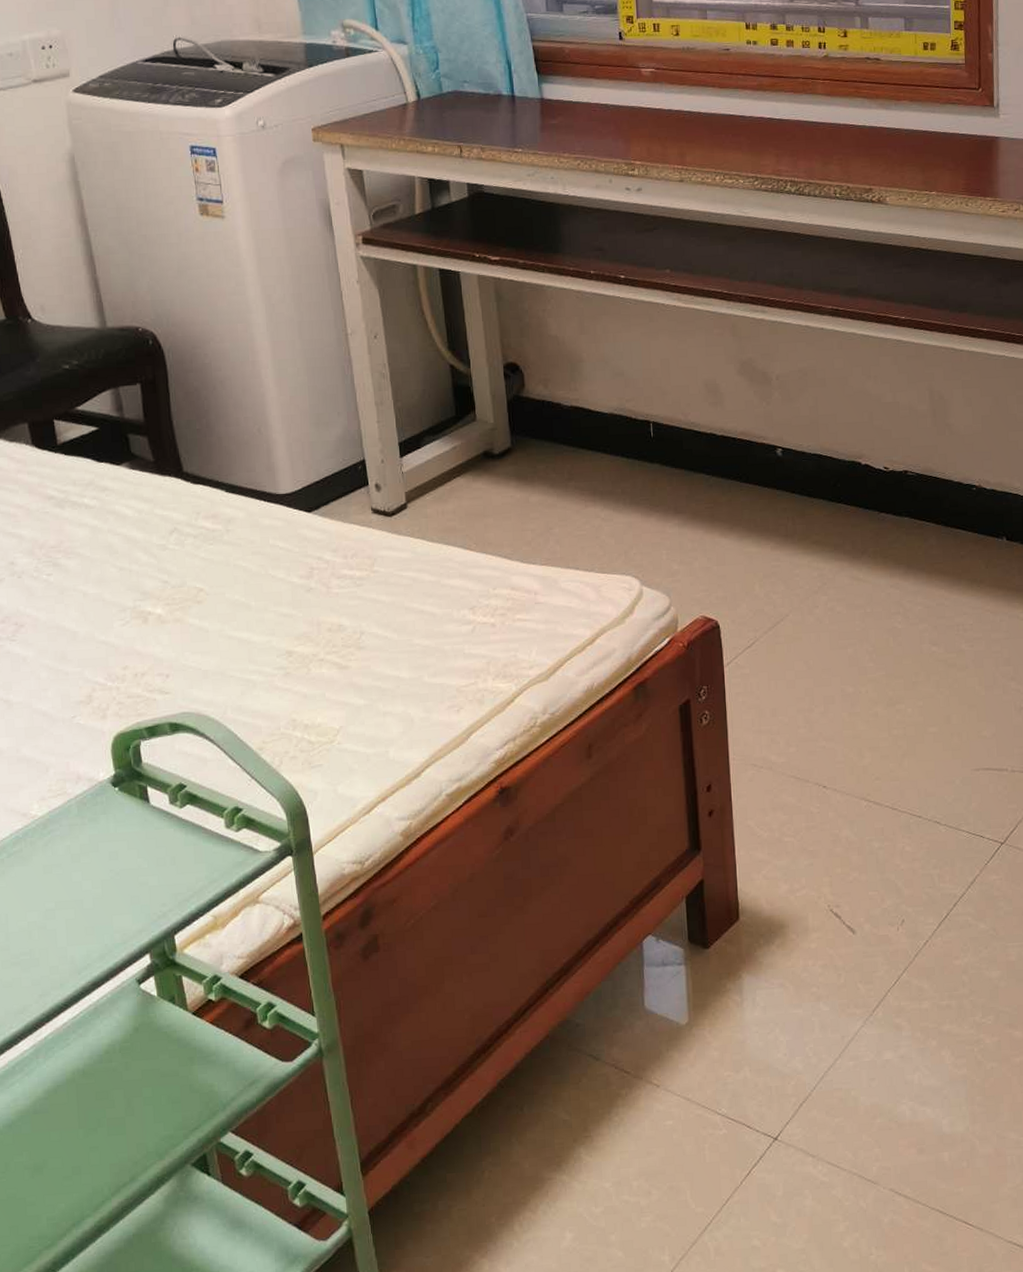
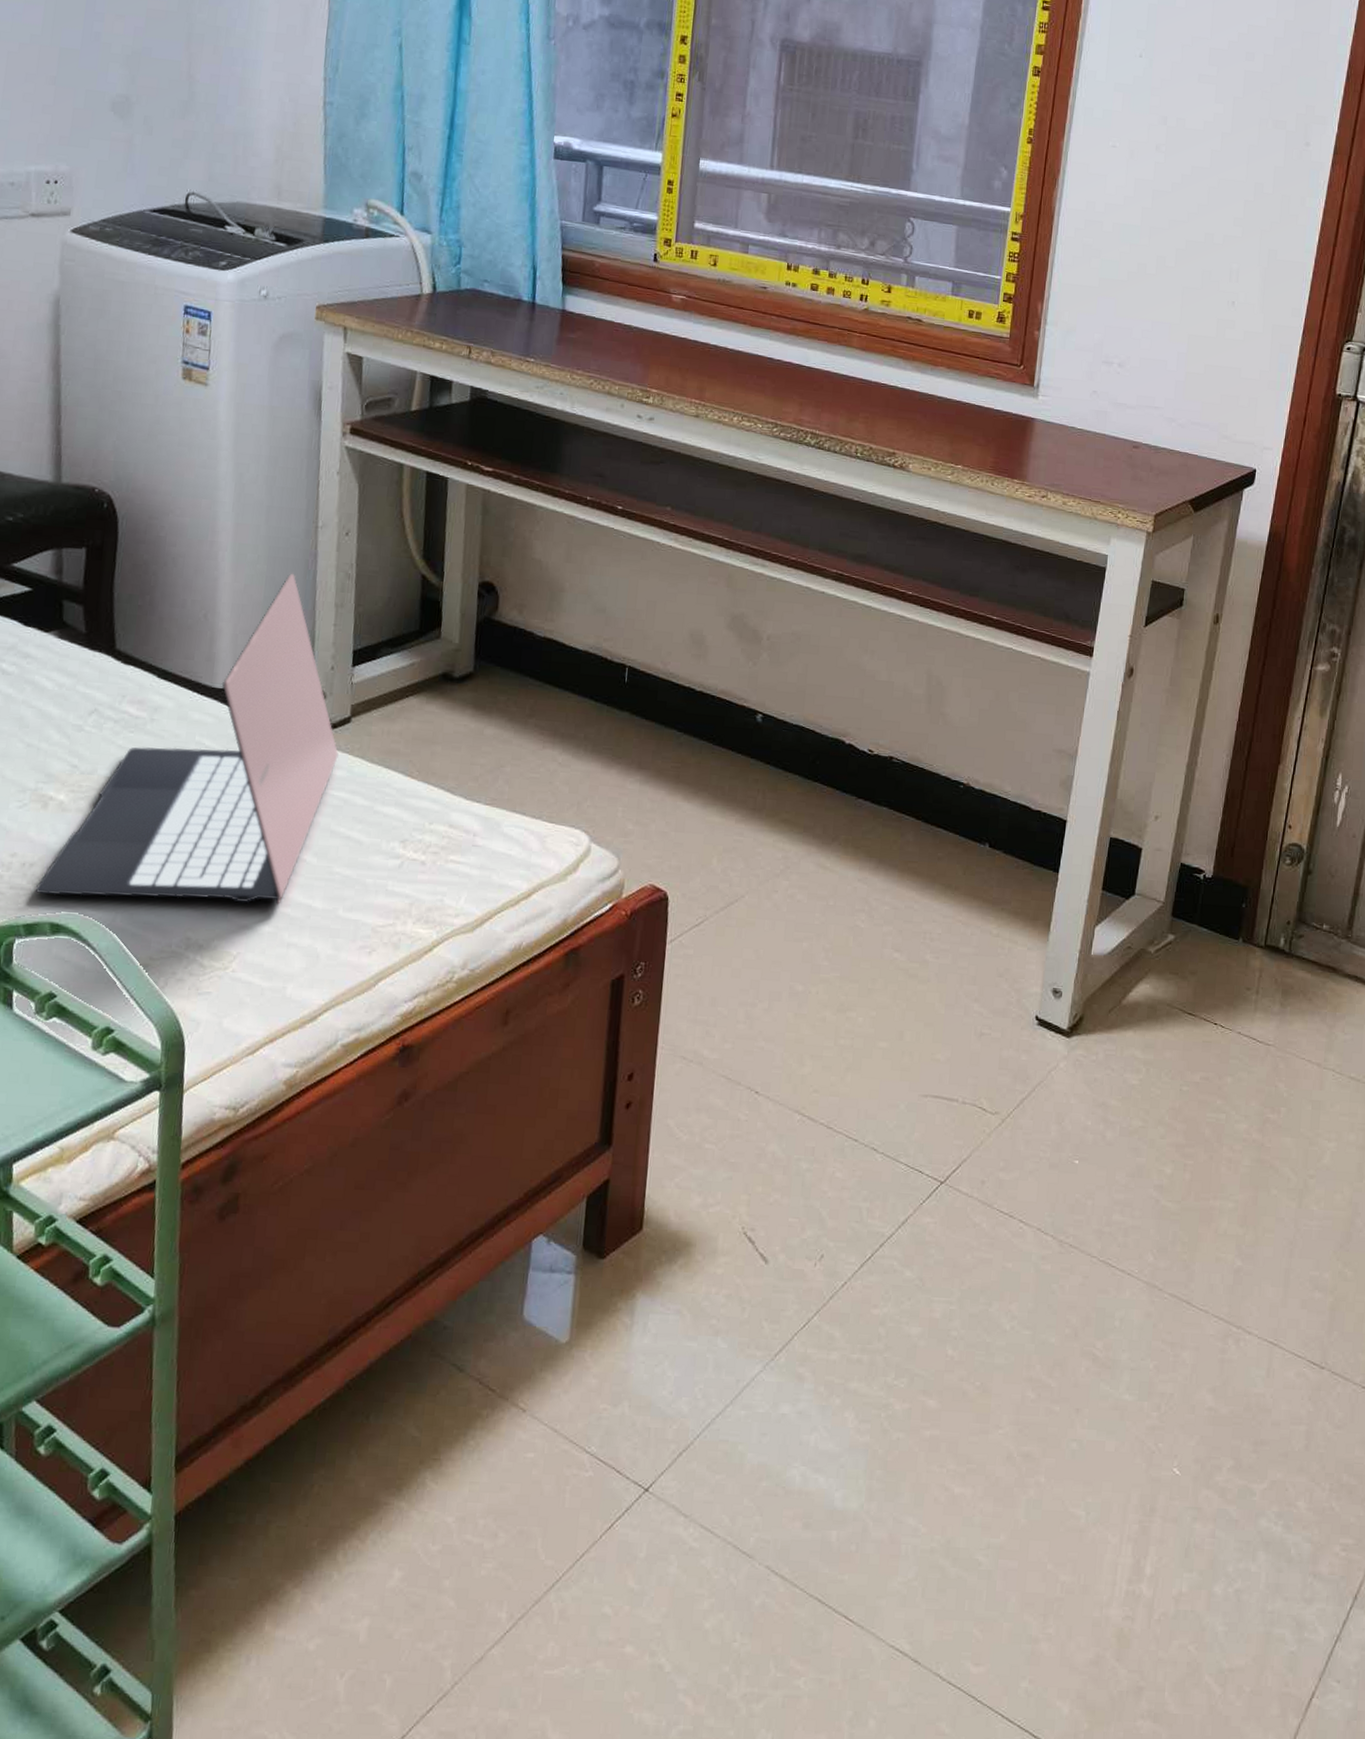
laptop: none [150,380,401,699] -> present [35,573,339,905]

